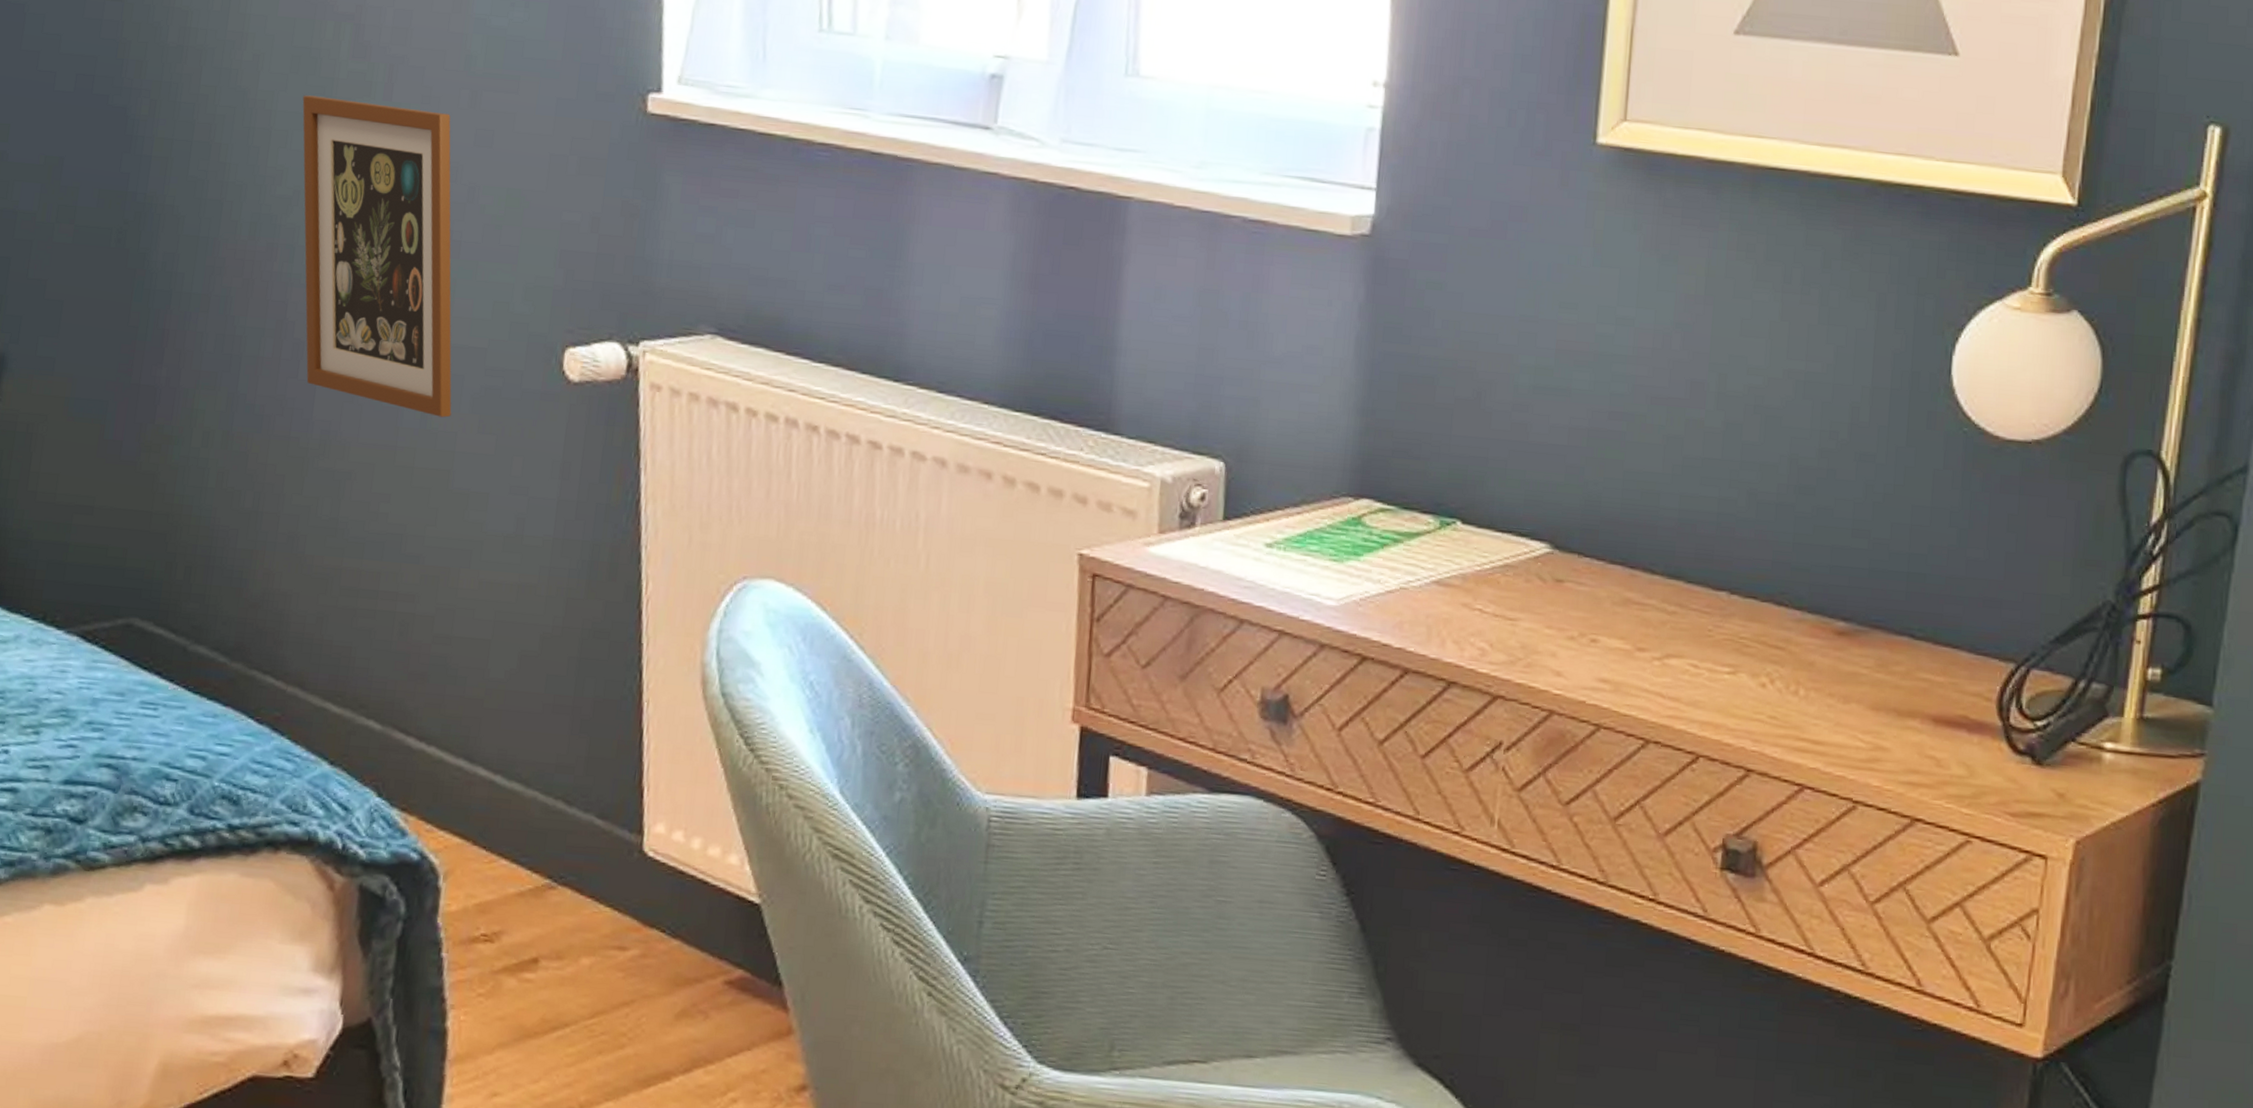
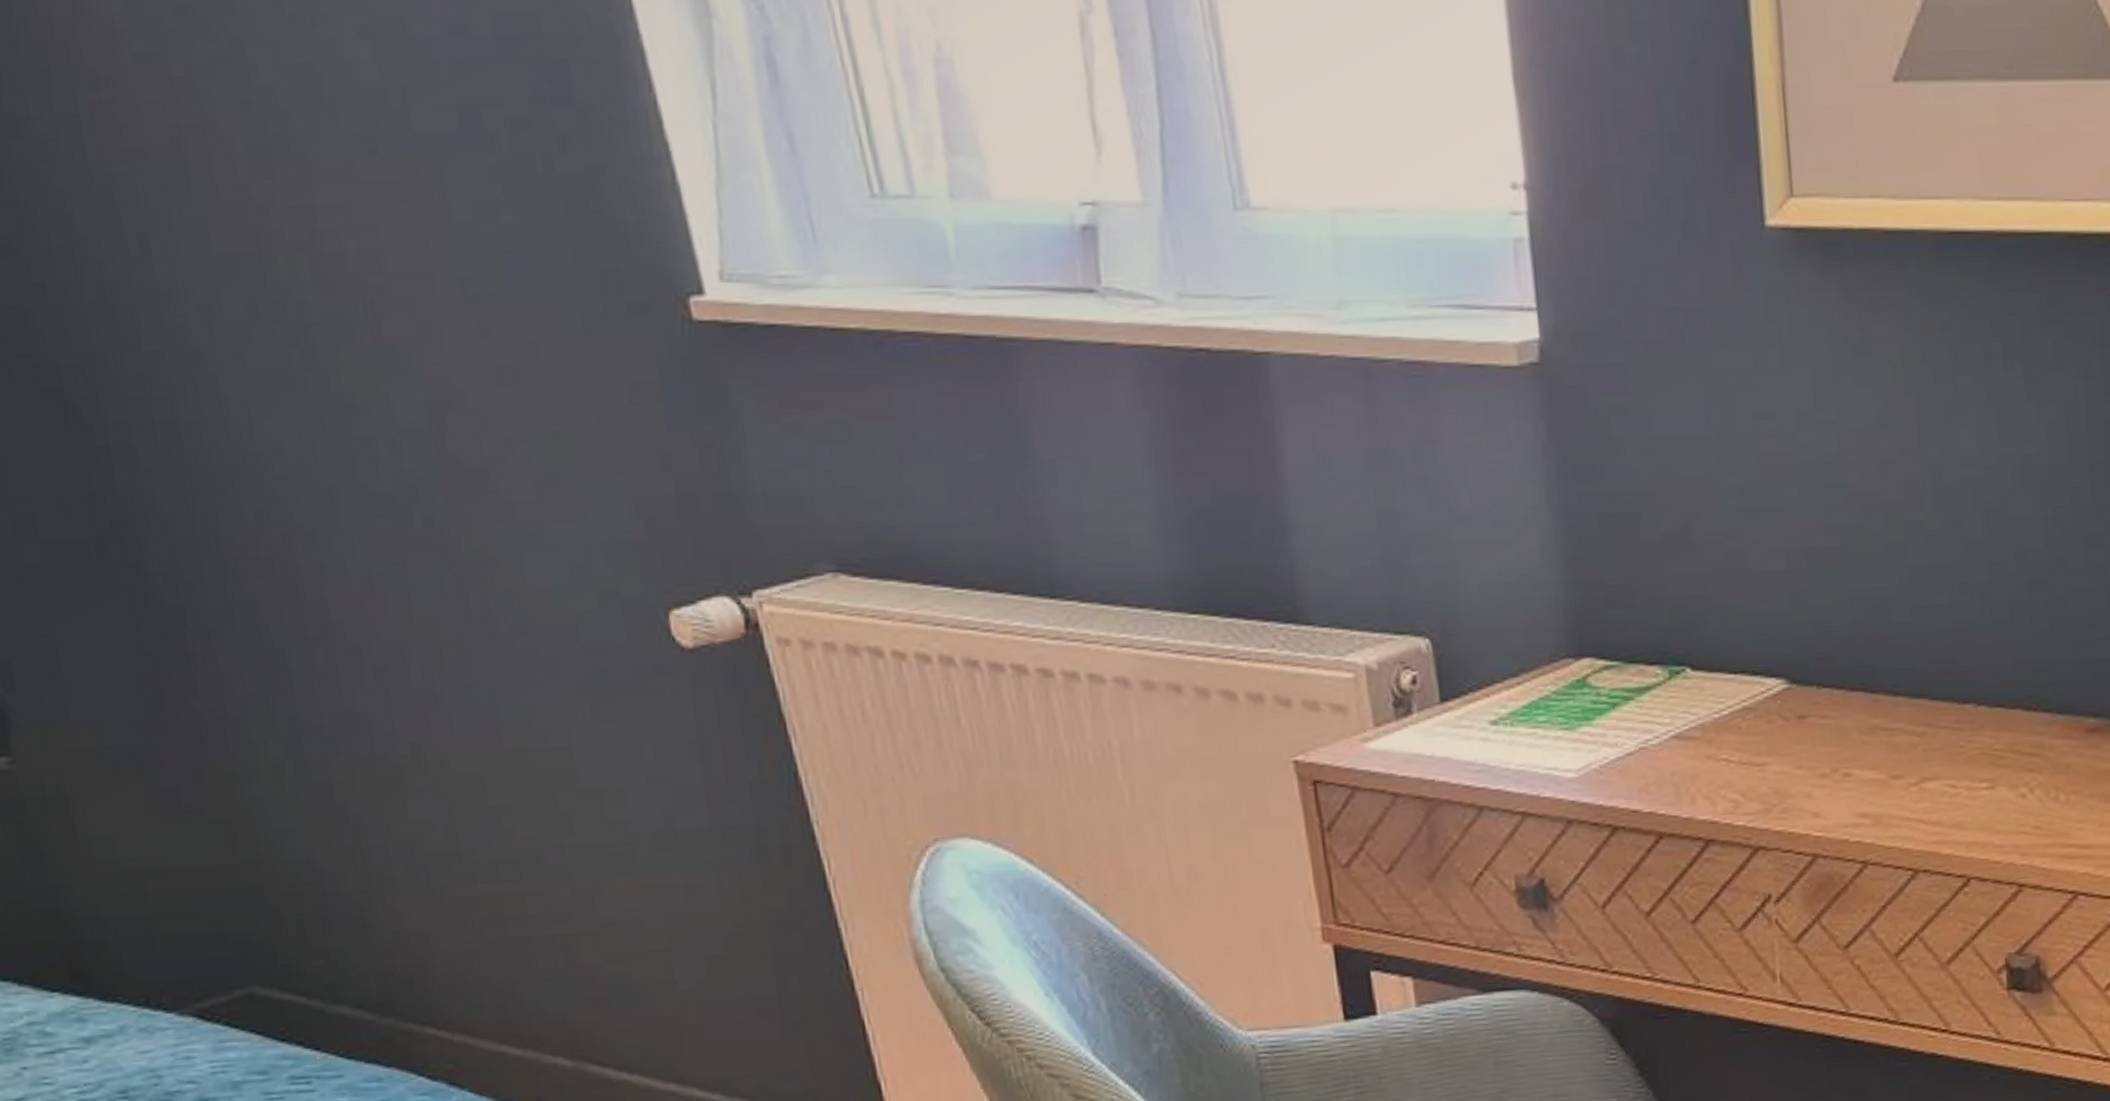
picture frame: present [302,95,452,418] -> none [273,348,557,710]

